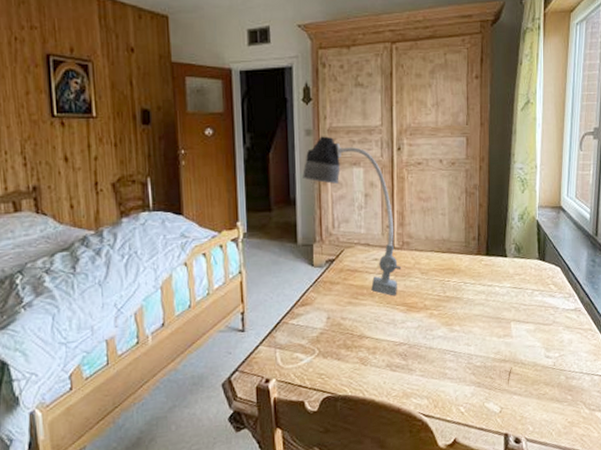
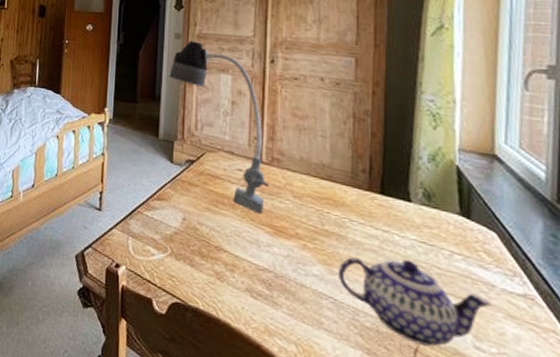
teapot: none [456,305,556,367] -> present [337,257,491,347]

